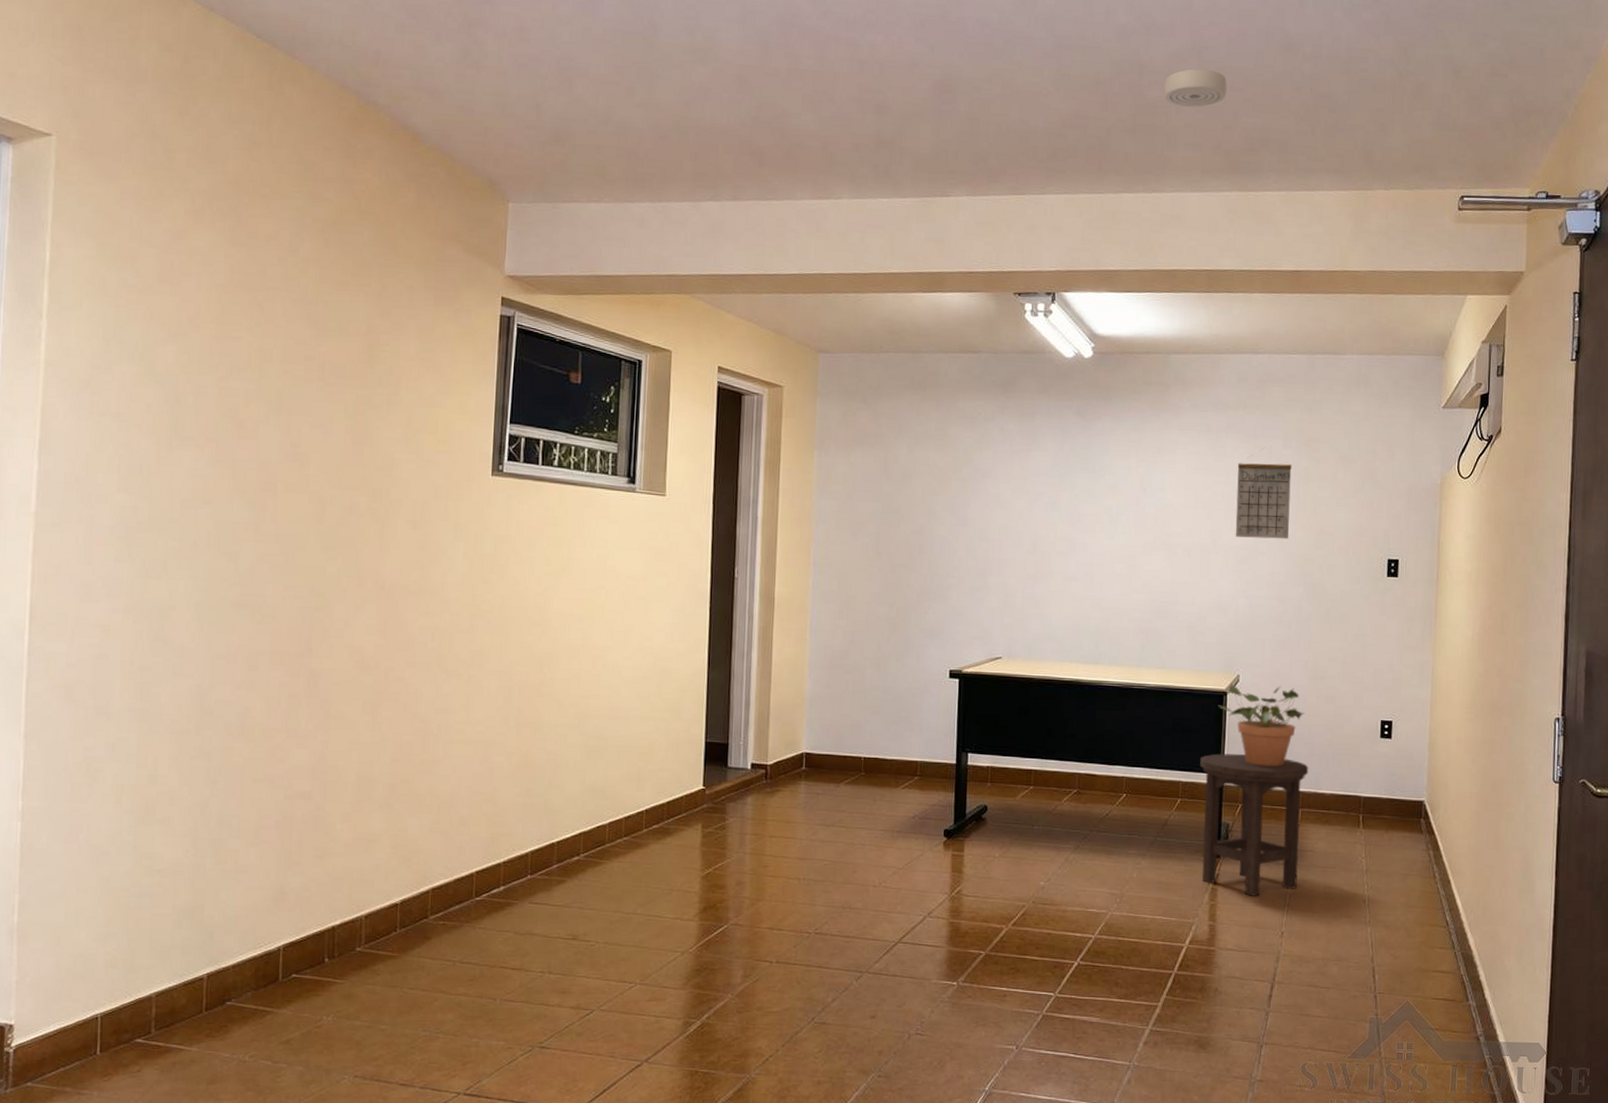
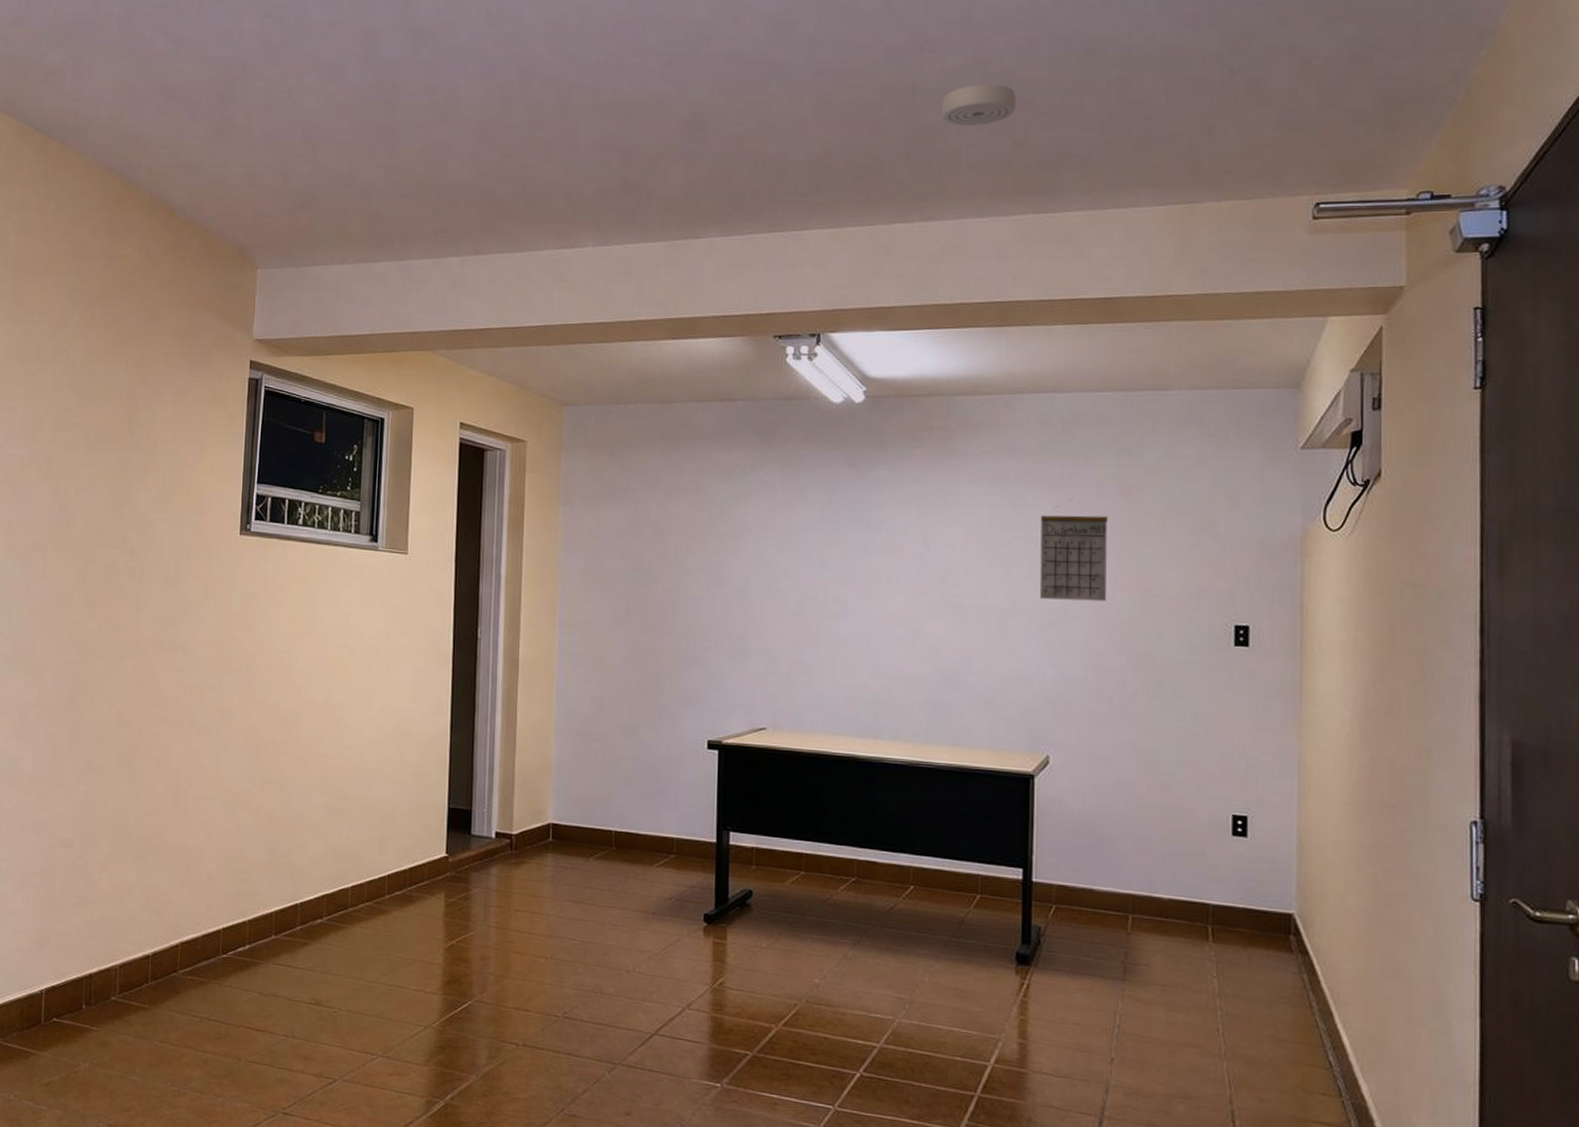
stool: present [1200,753,1309,896] -> none [1003,845,1140,1014]
potted plant: present [1218,684,1305,767] -> none [1023,765,1133,864]

